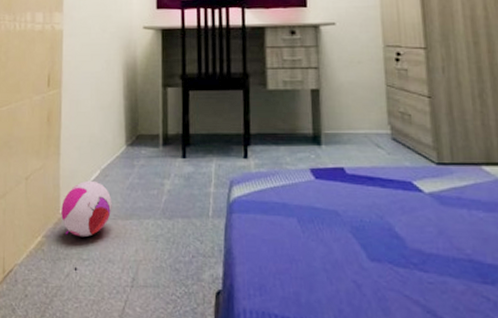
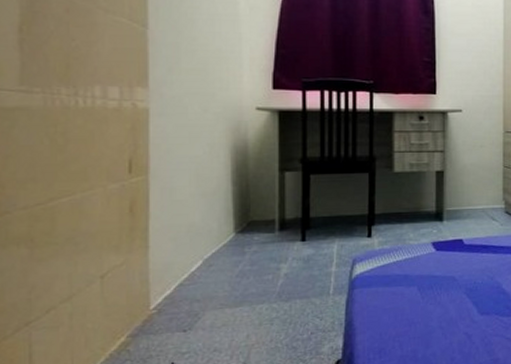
plush toy: present [61,180,112,238] -> none [152,272,218,331]

